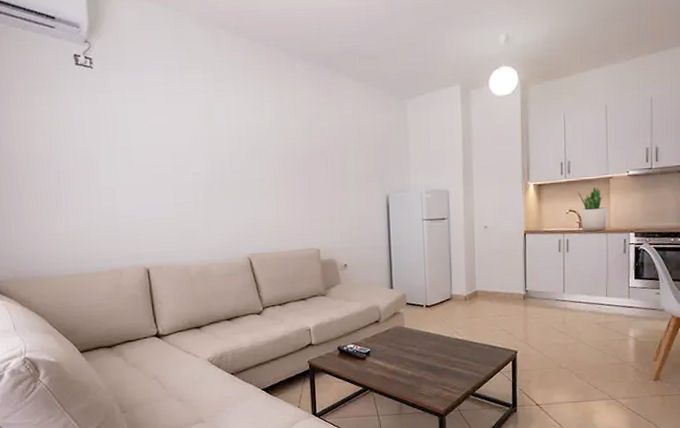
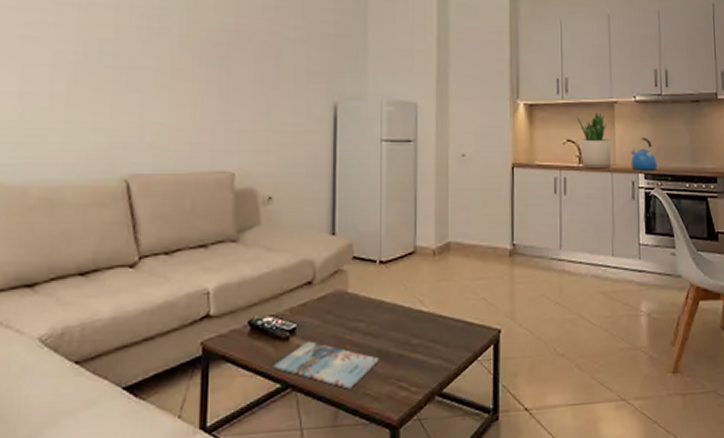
magazine: none [356,360,429,391] -> present [273,341,379,389]
kettle: none [623,204,646,230] -> present [630,138,657,170]

